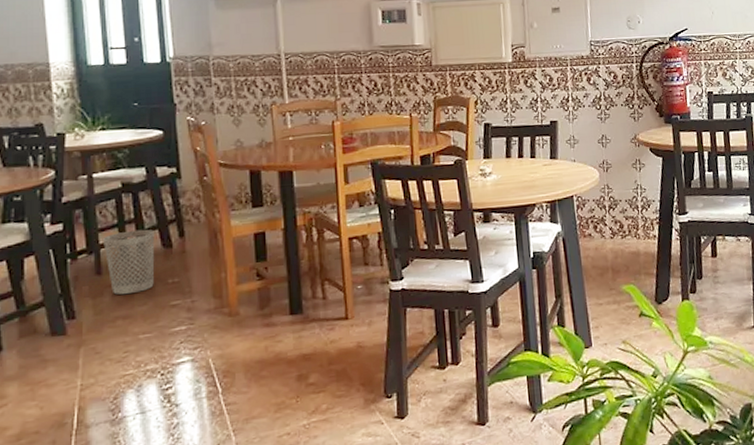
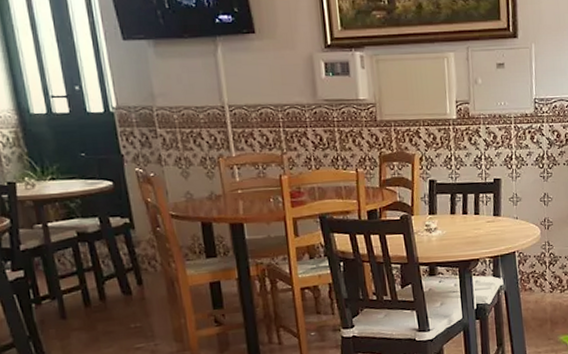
wastebasket: present [103,229,155,295] -> none [64,277,117,338]

